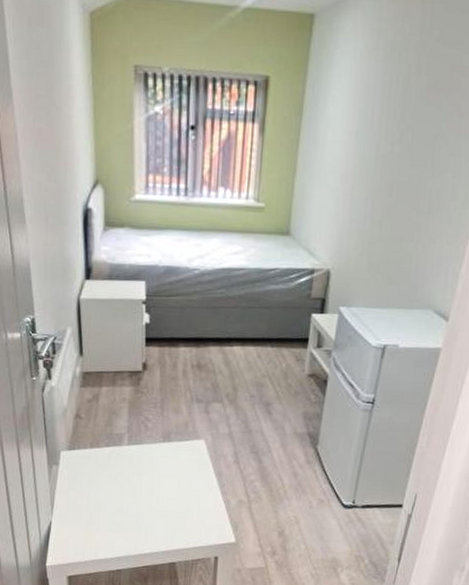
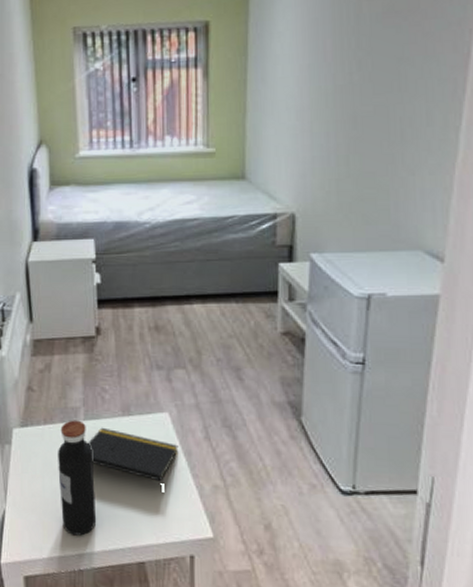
water bottle: none [102,444,135,542] -> present [58,420,97,536]
notepad: none [130,451,211,499] -> present [88,427,178,484]

